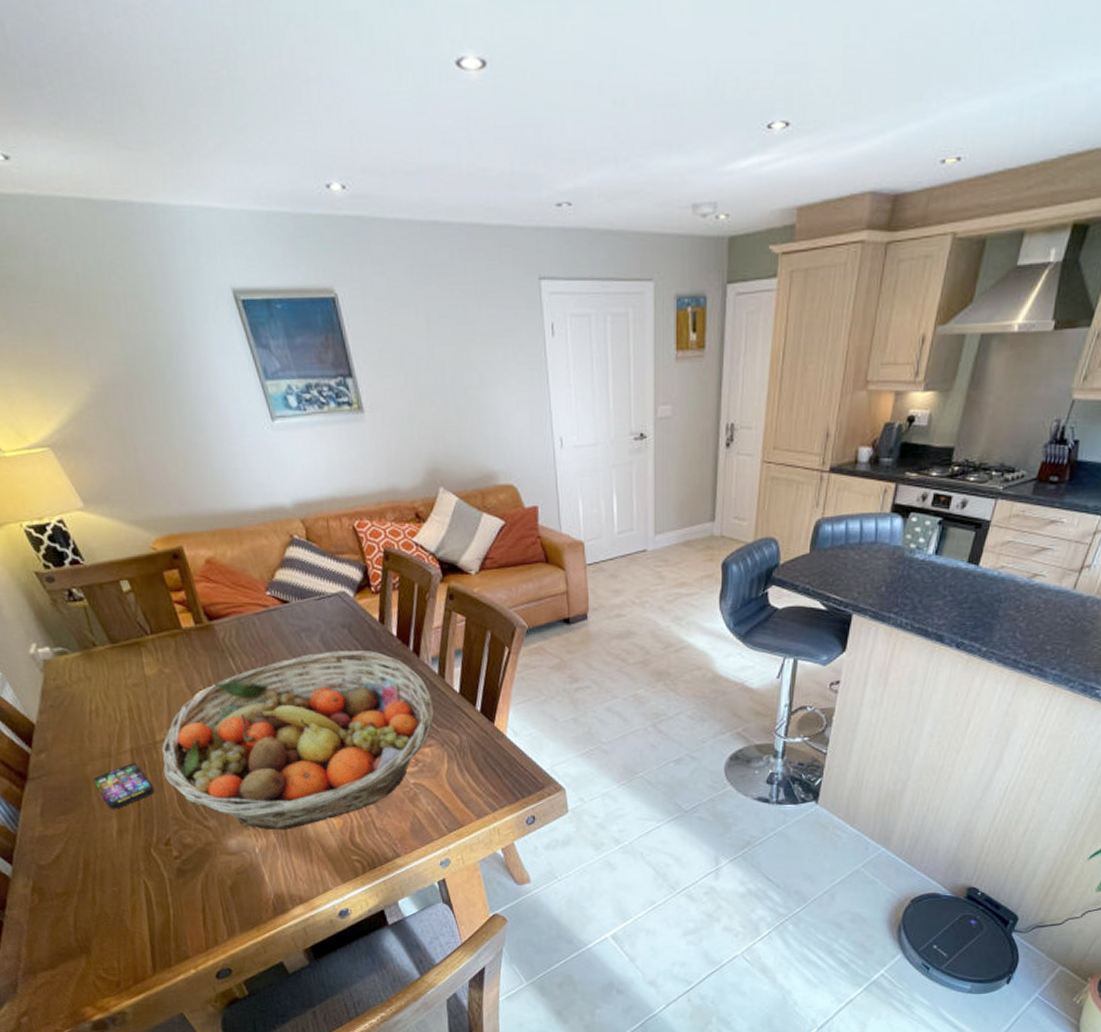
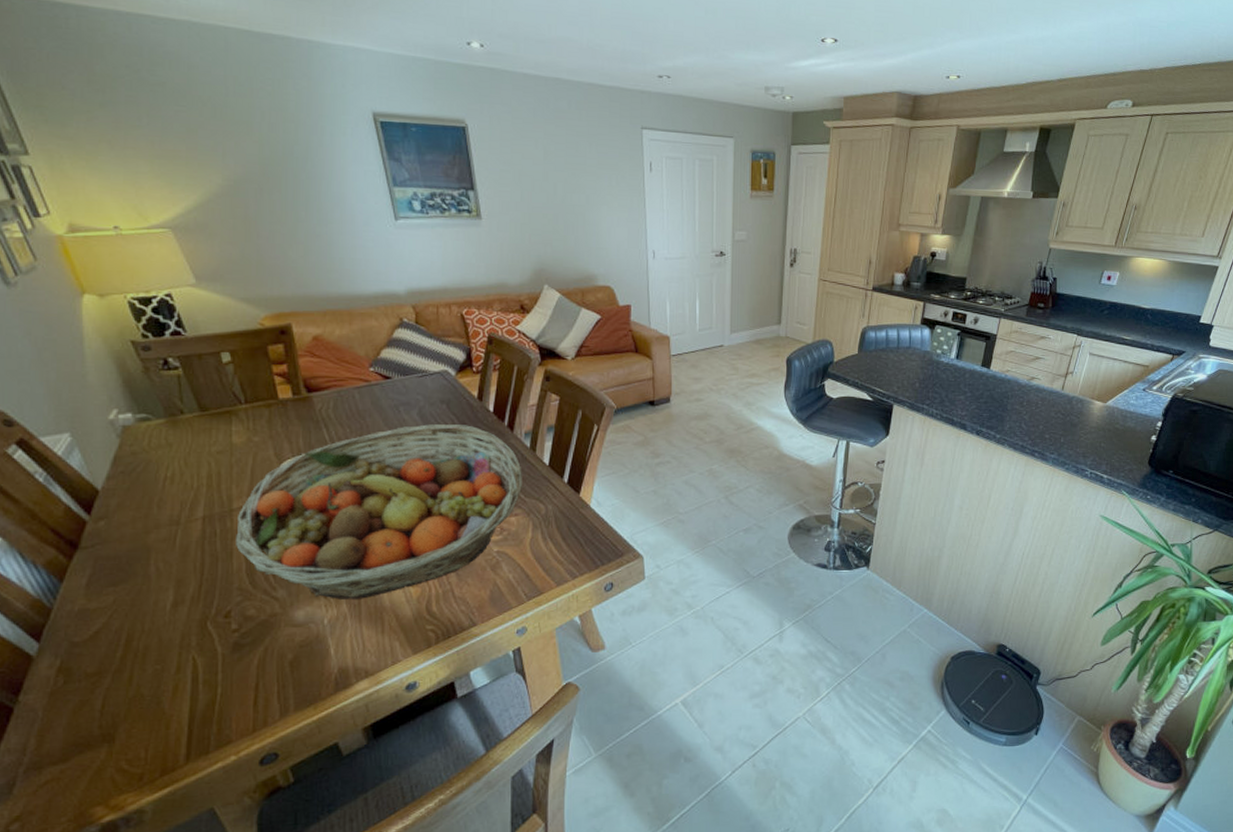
smartphone: present [93,763,155,809] -> none [155,531,222,580]

